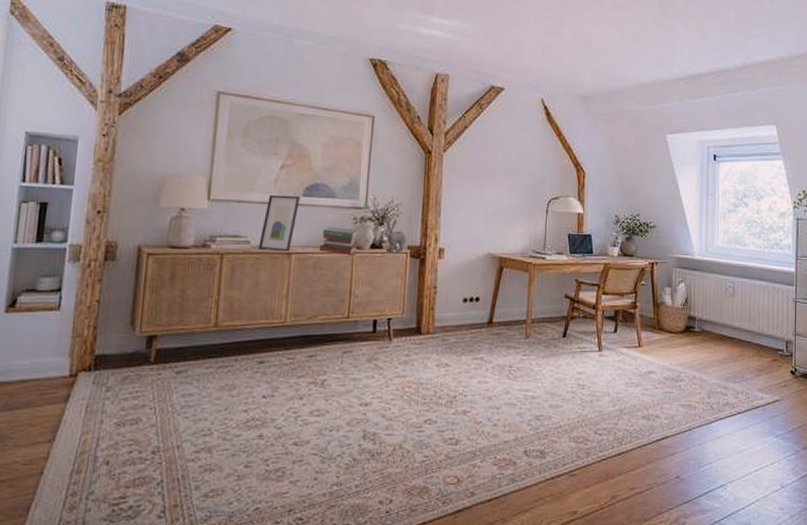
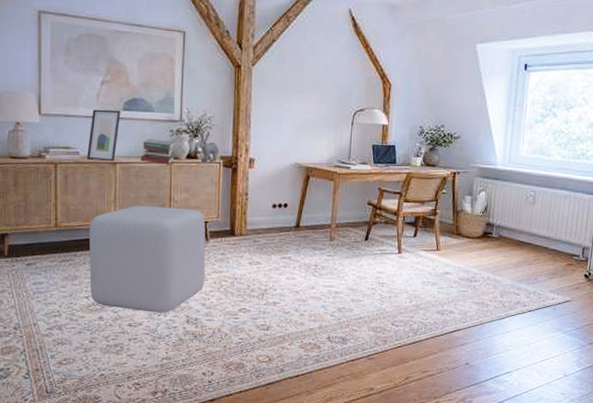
pouf: none [250,300,389,427] -> present [89,205,206,313]

